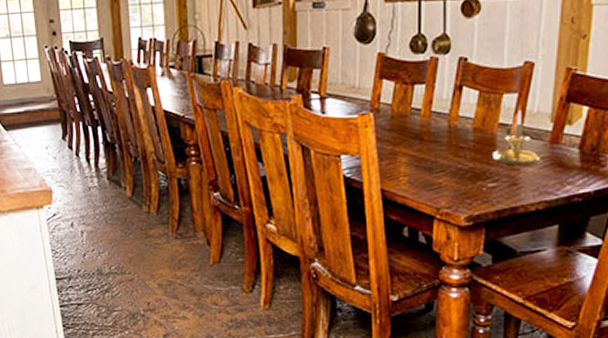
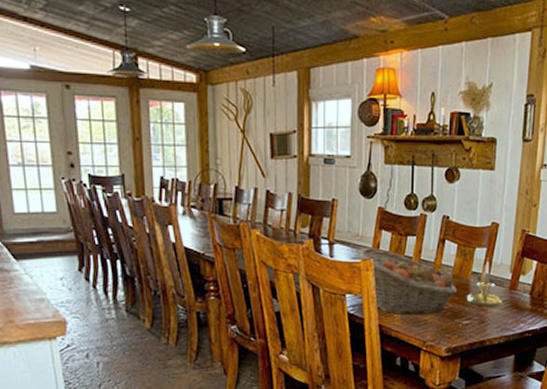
fruit basket: none [353,100,479,178] -> present [357,247,457,315]

